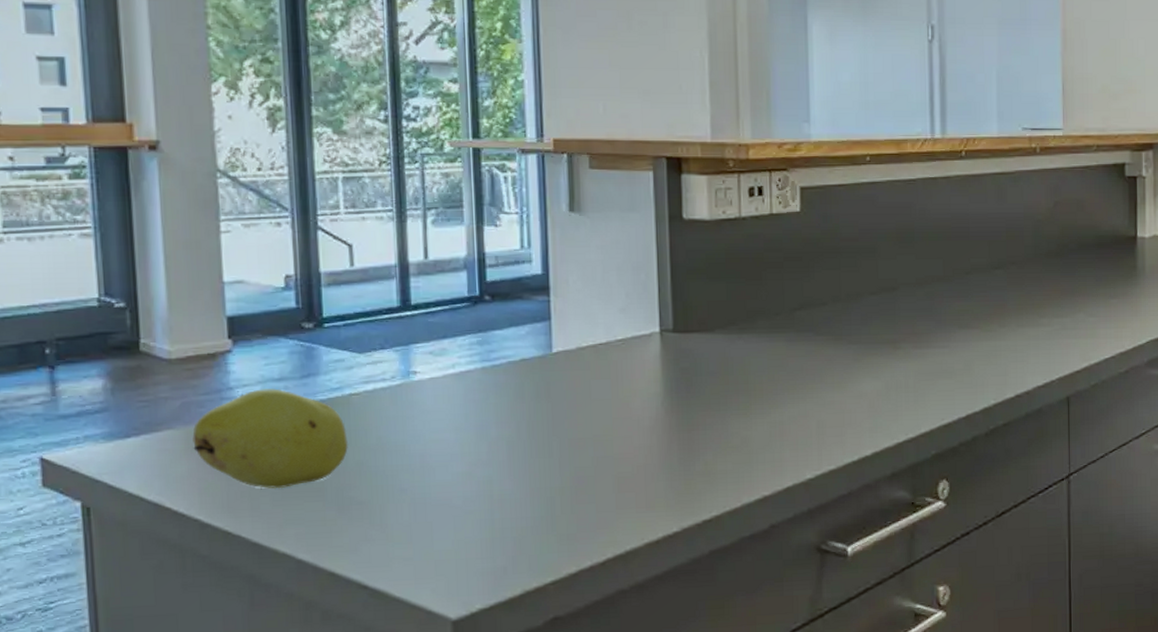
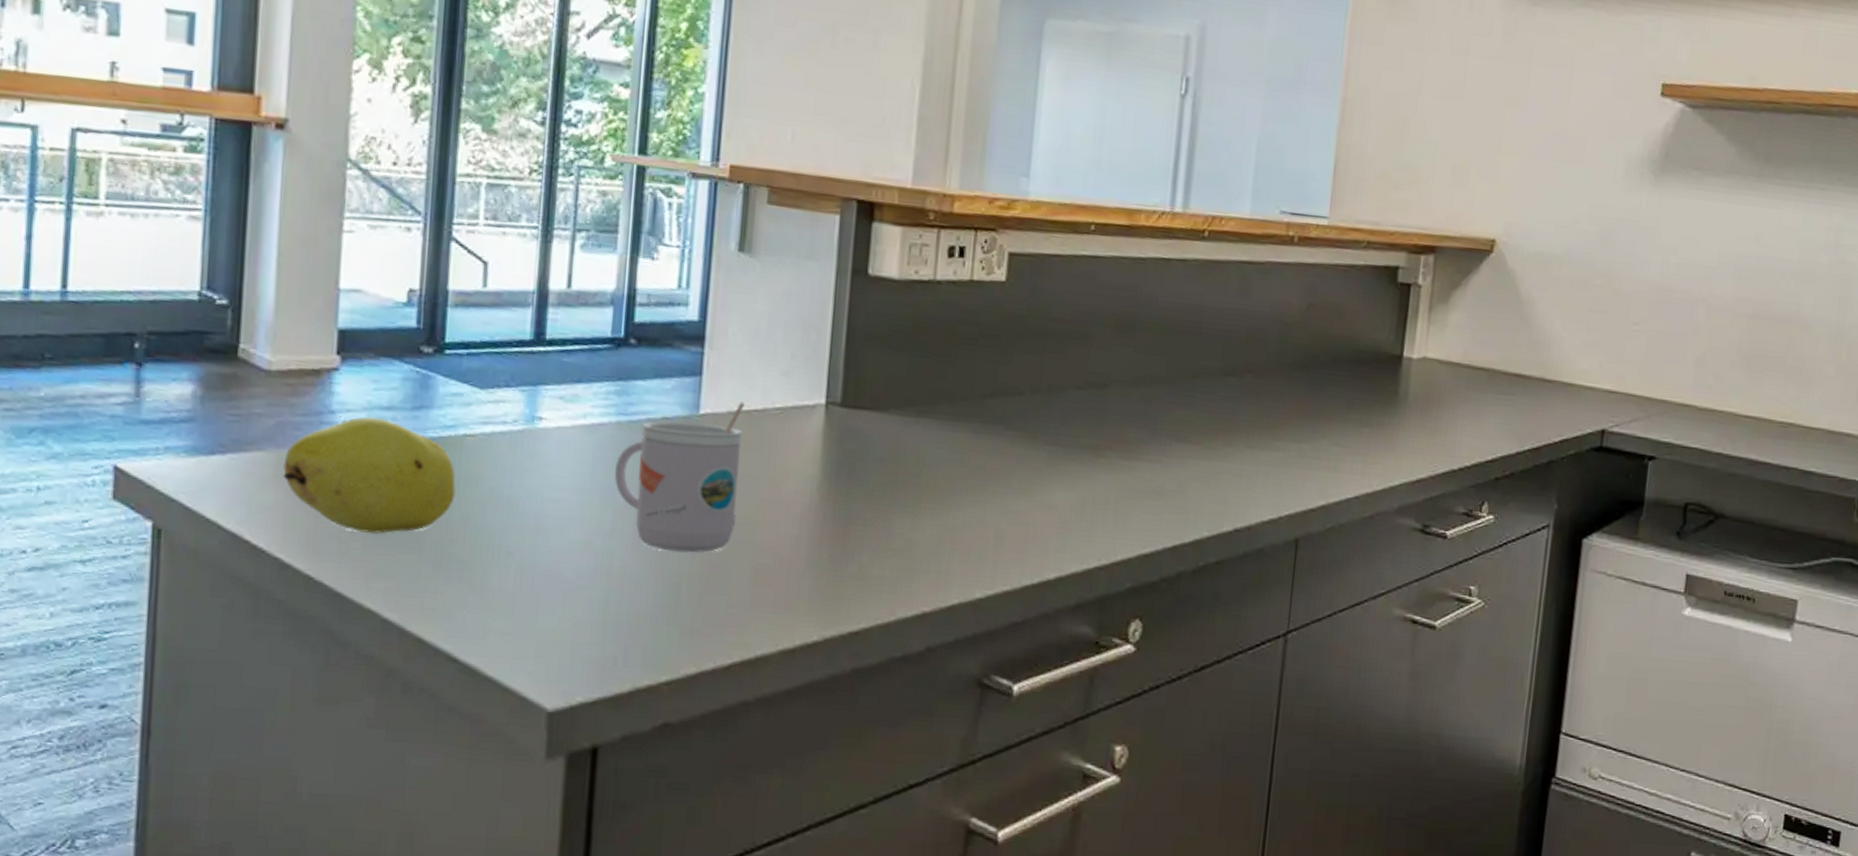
mug: none [485,338,595,472] -> present [614,402,745,553]

